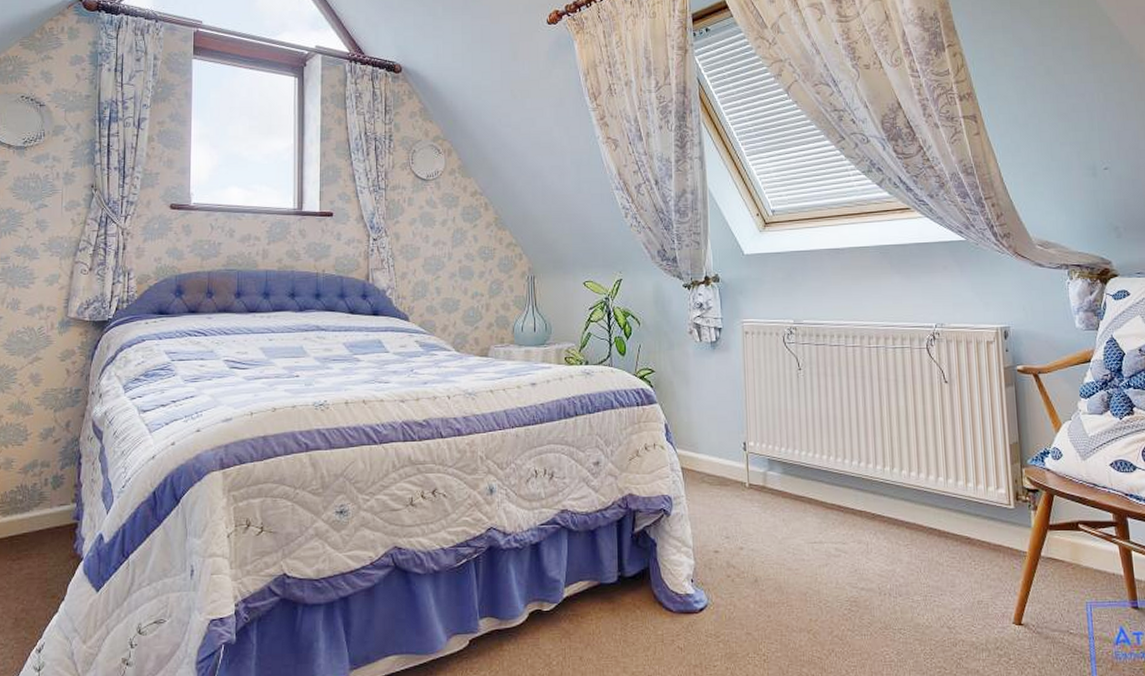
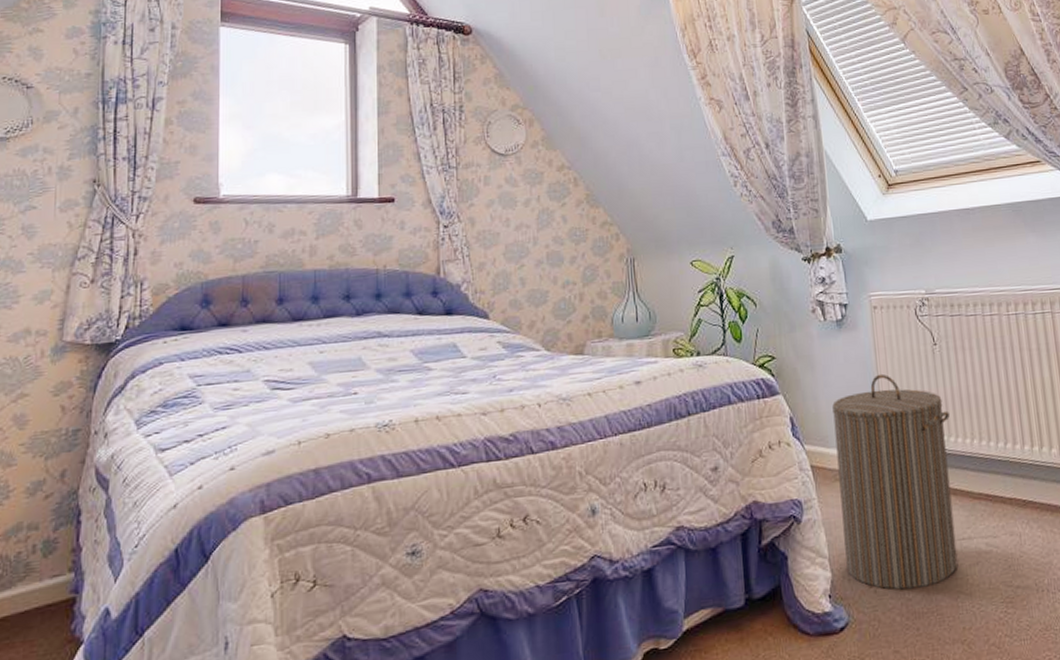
laundry hamper: none [703,392,809,581] -> present [832,373,958,590]

